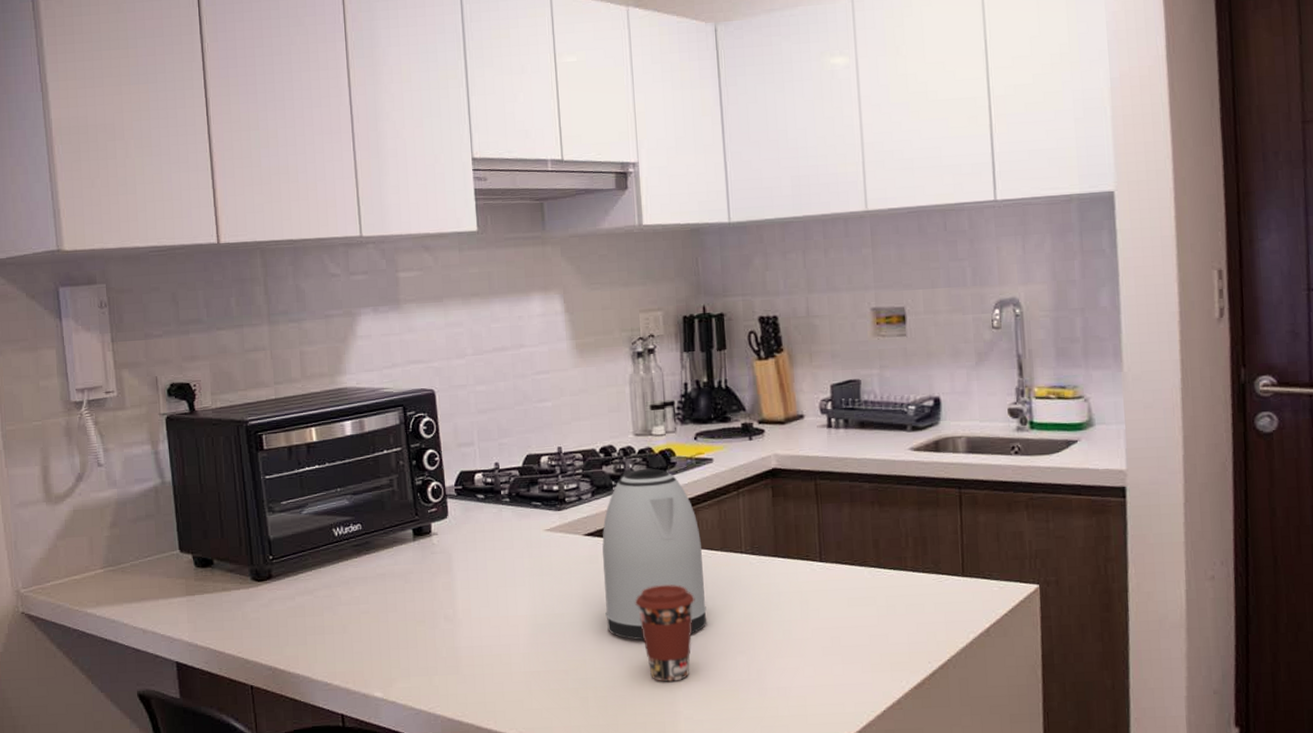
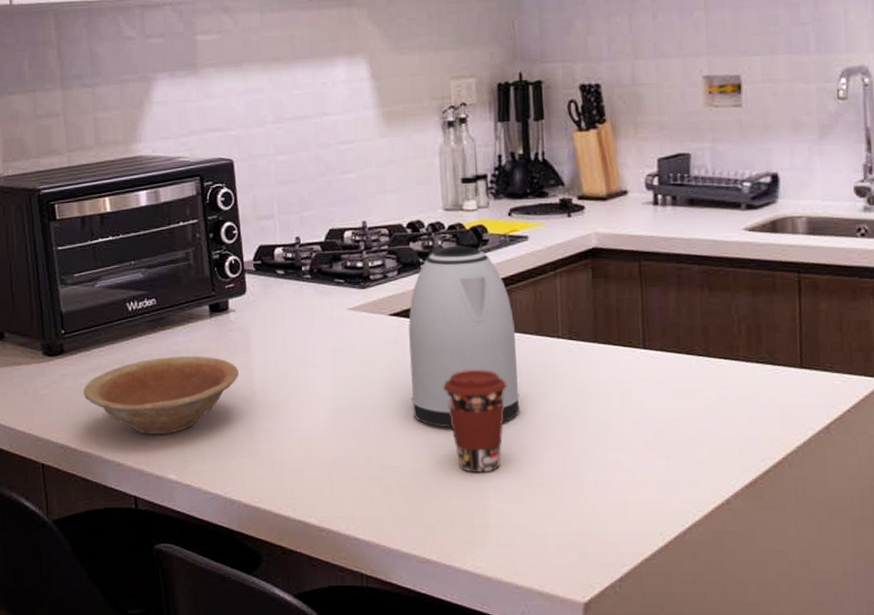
bowl: none [291,577,441,654] -> present [83,355,239,434]

